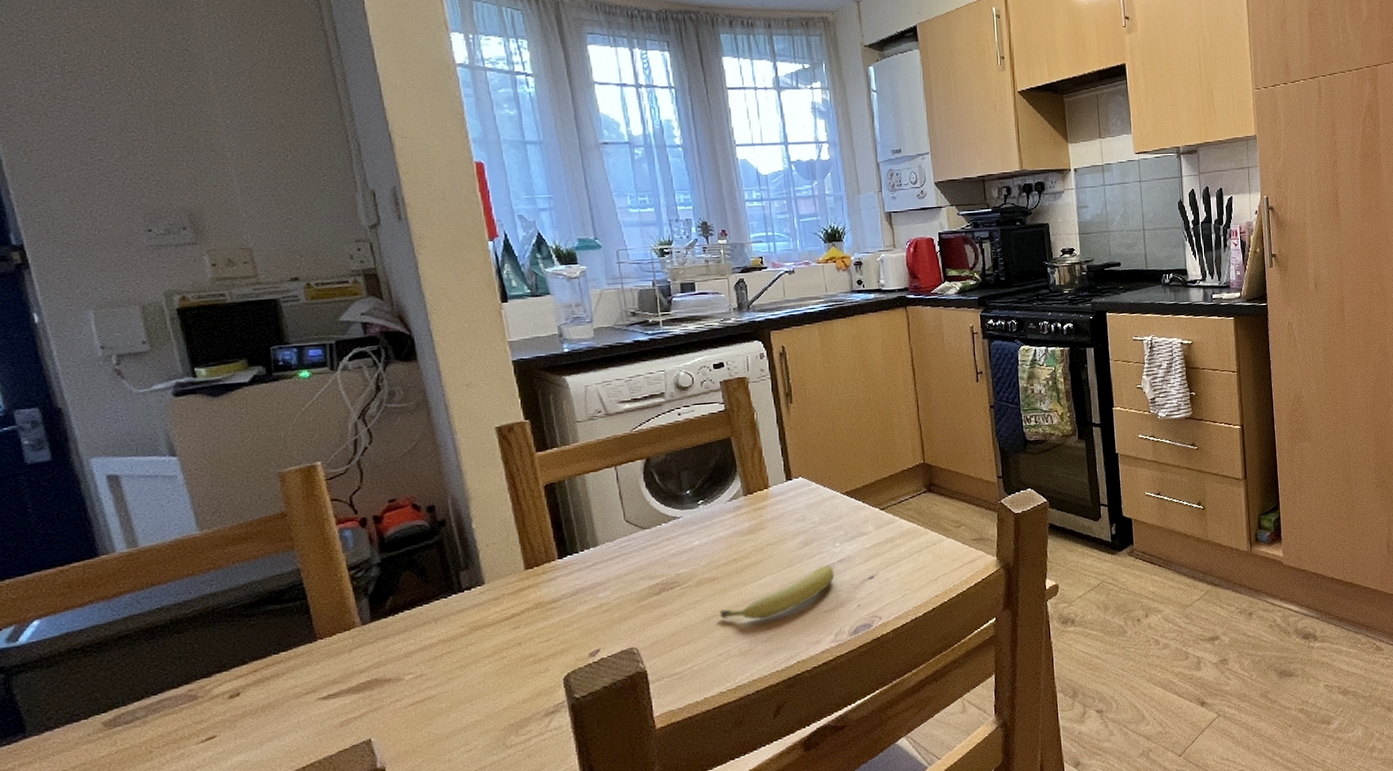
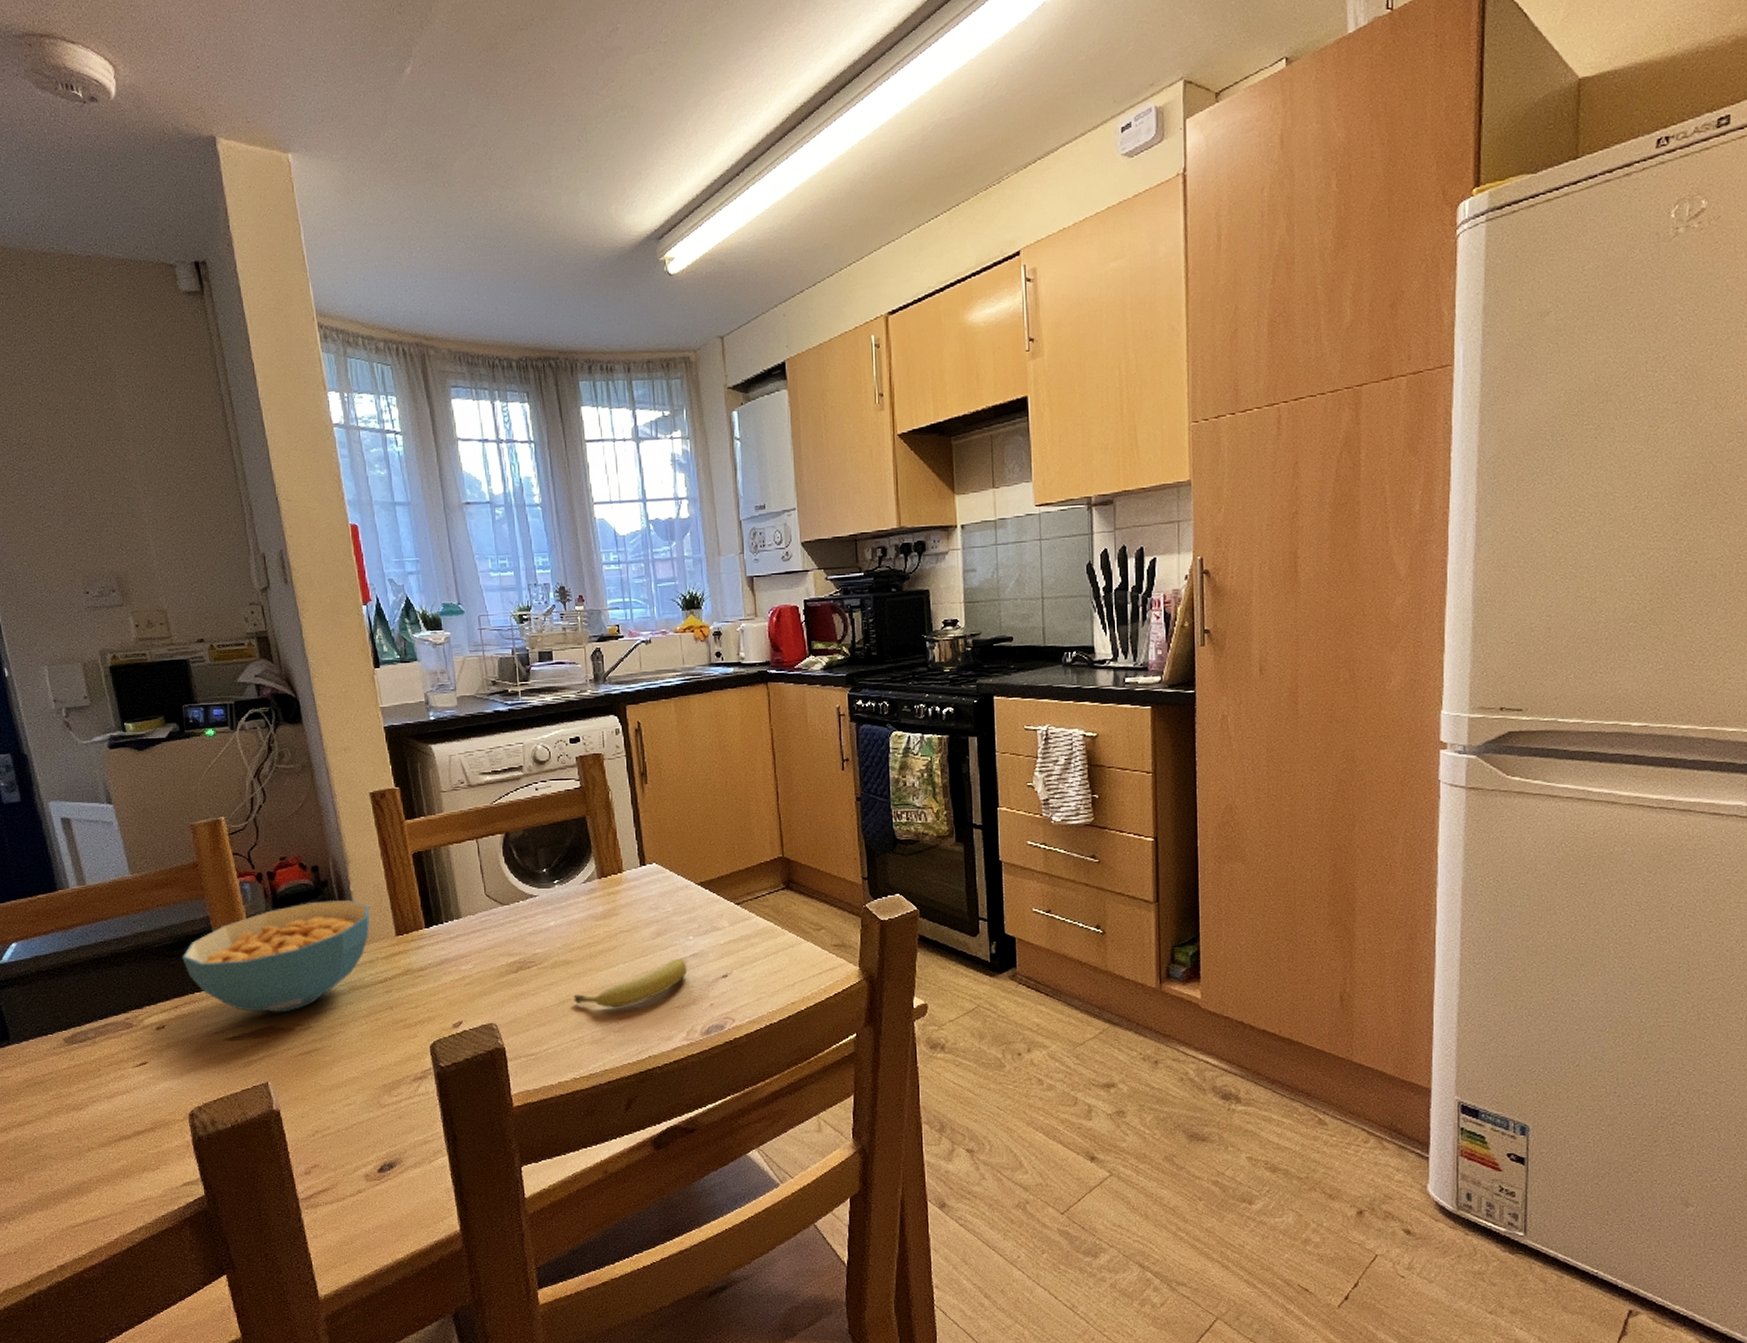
cereal bowl: none [264,538,496,666] -> present [182,899,371,1013]

